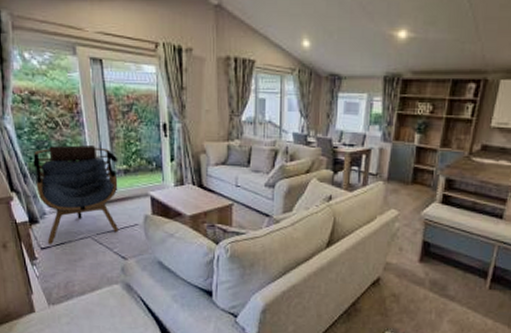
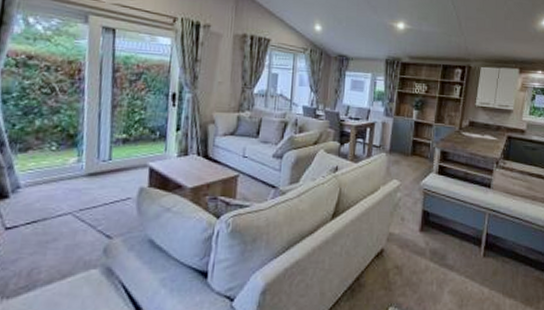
armchair: present [33,144,120,245] -> none [14,112,117,224]

